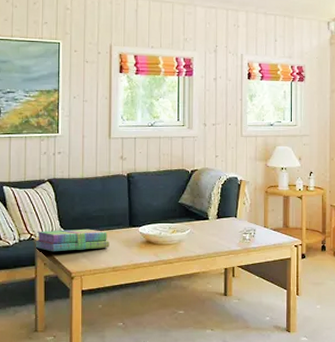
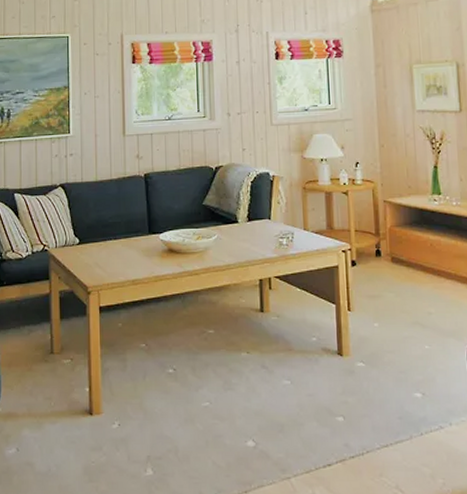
stack of books: present [35,229,110,252] -> none [48,237,128,264]

